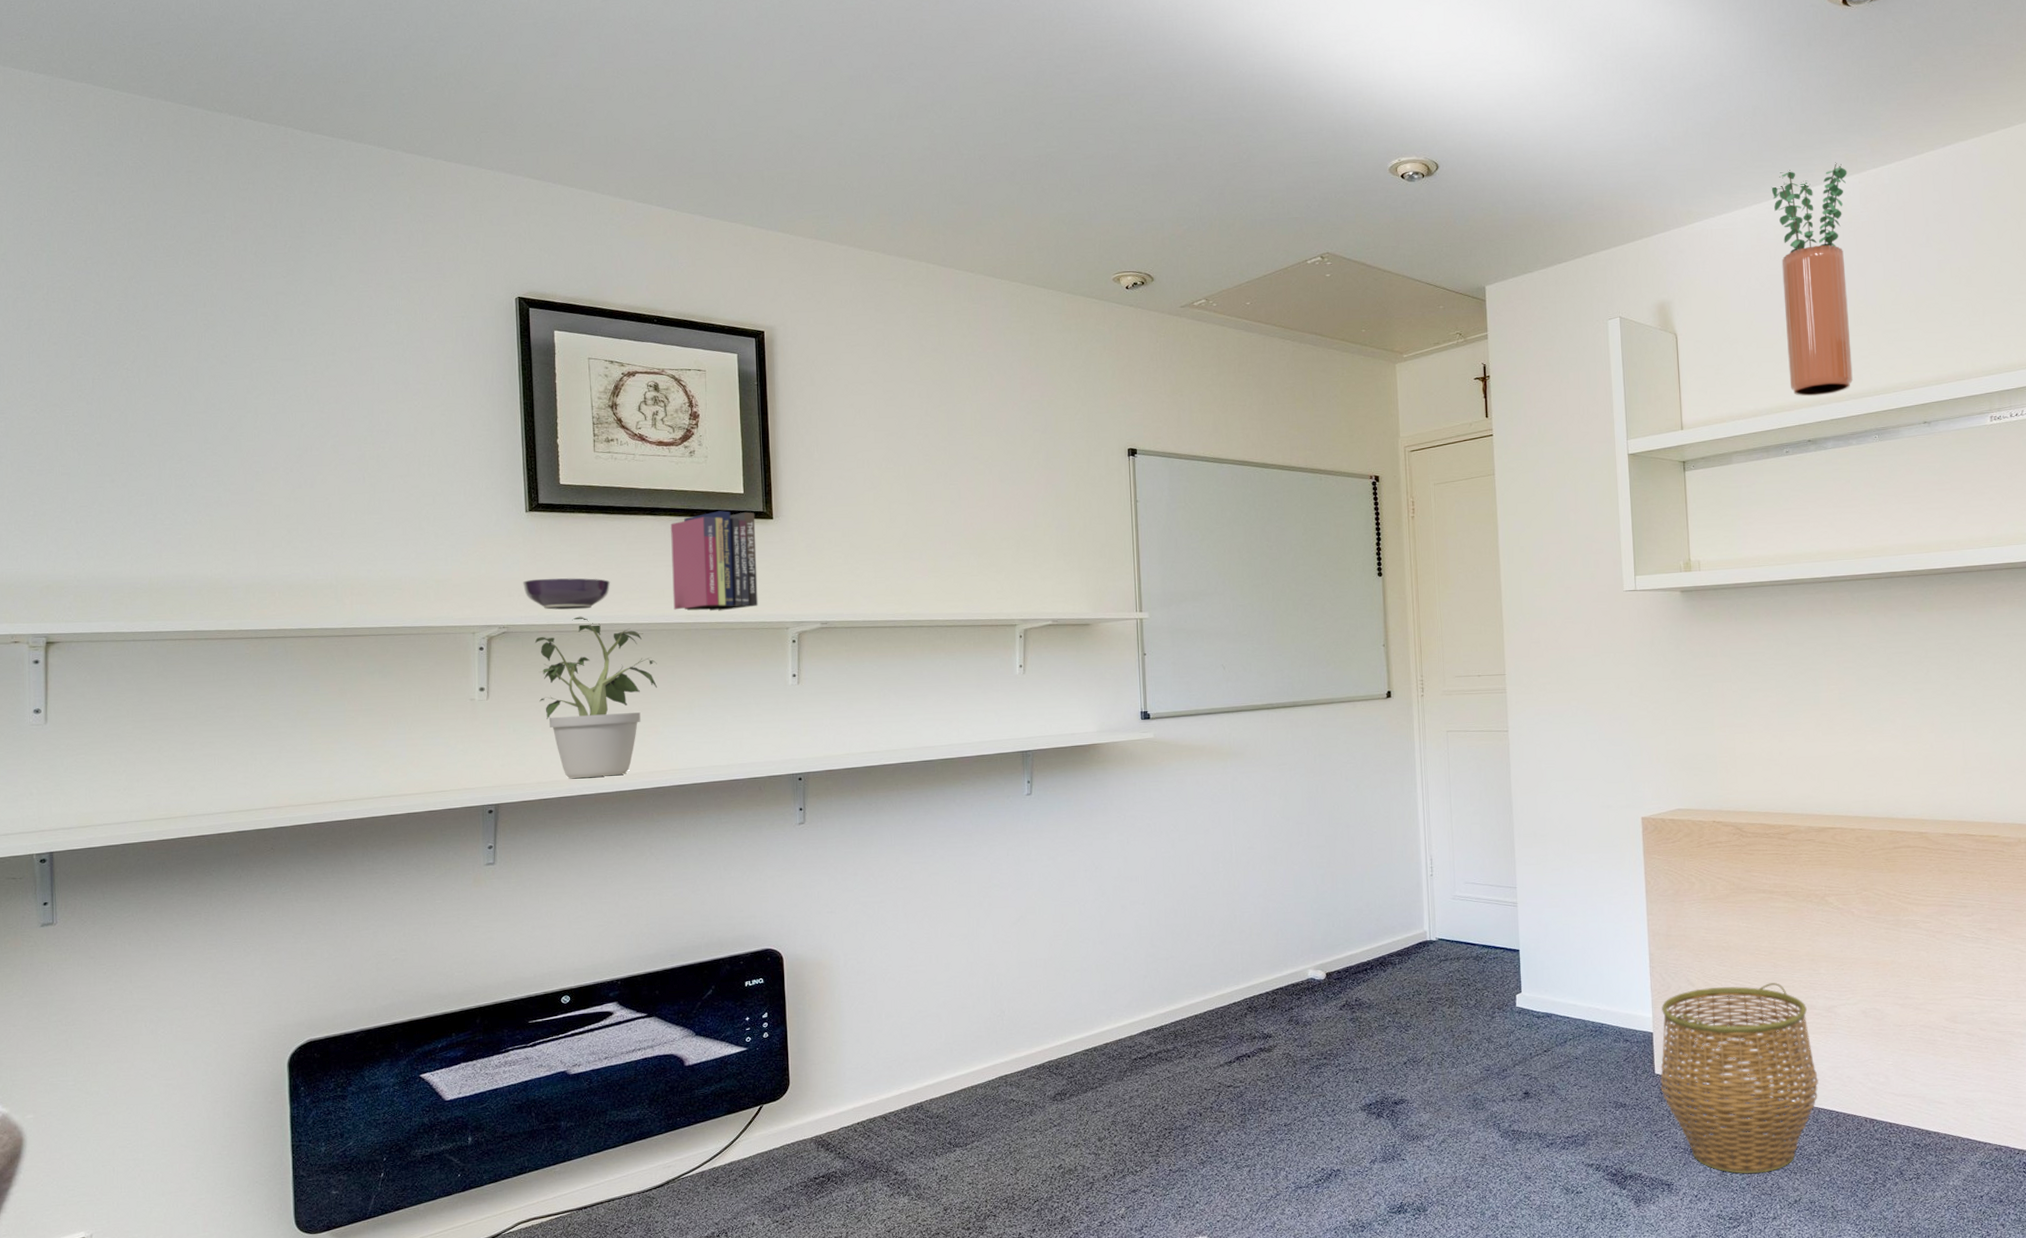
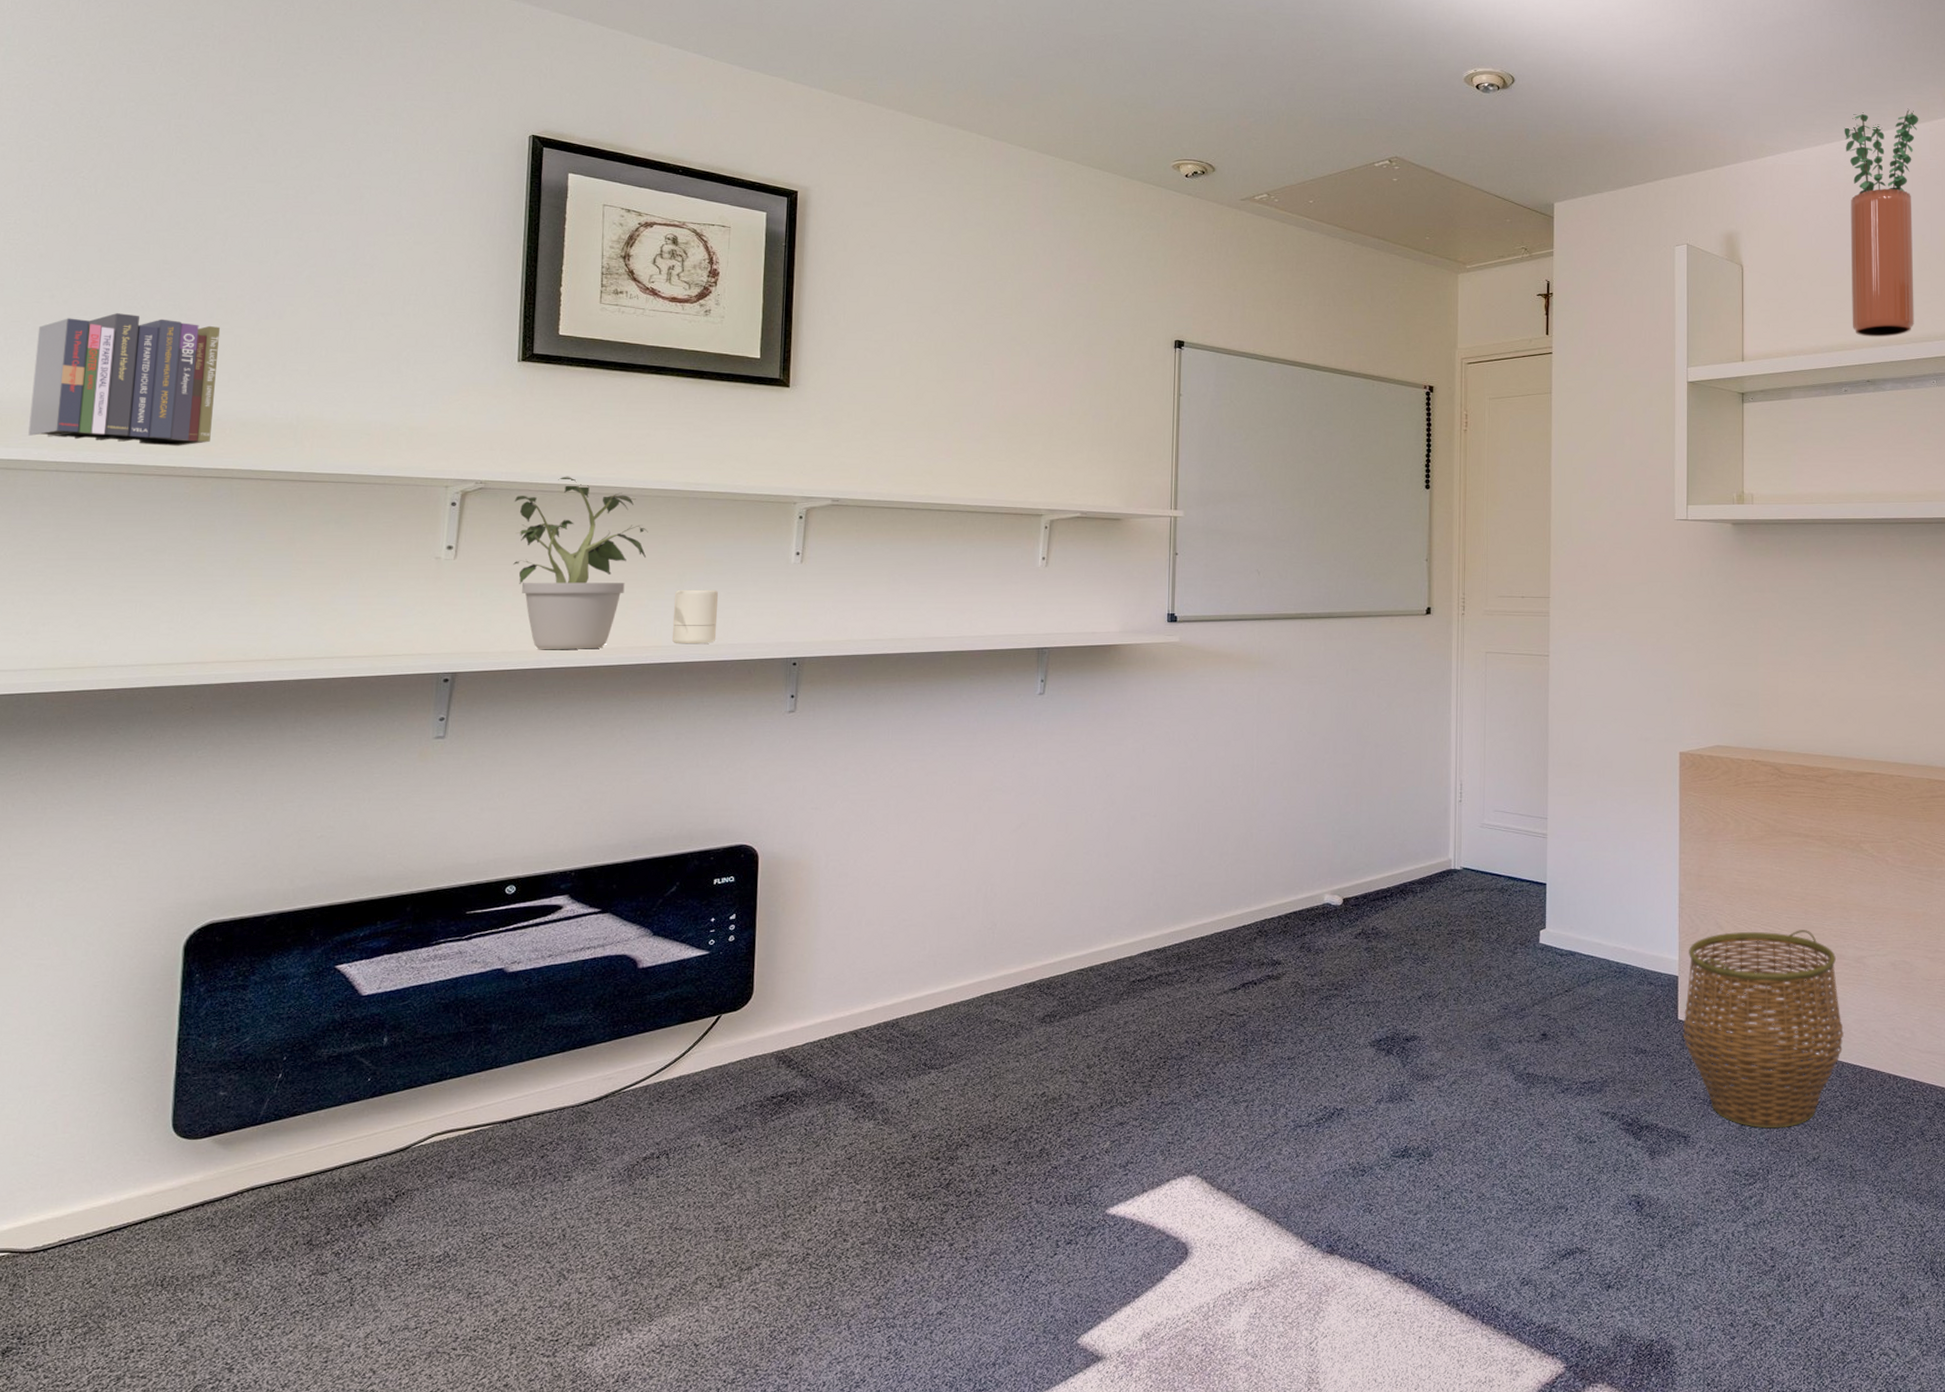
books: none [104,492,263,612] -> present [28,313,221,446]
bowl: present [522,578,611,610] -> none [506,433,605,469]
books: present [671,511,758,612] -> none [672,375,771,480]
candle: none [686,714,728,767] -> present [672,589,719,644]

